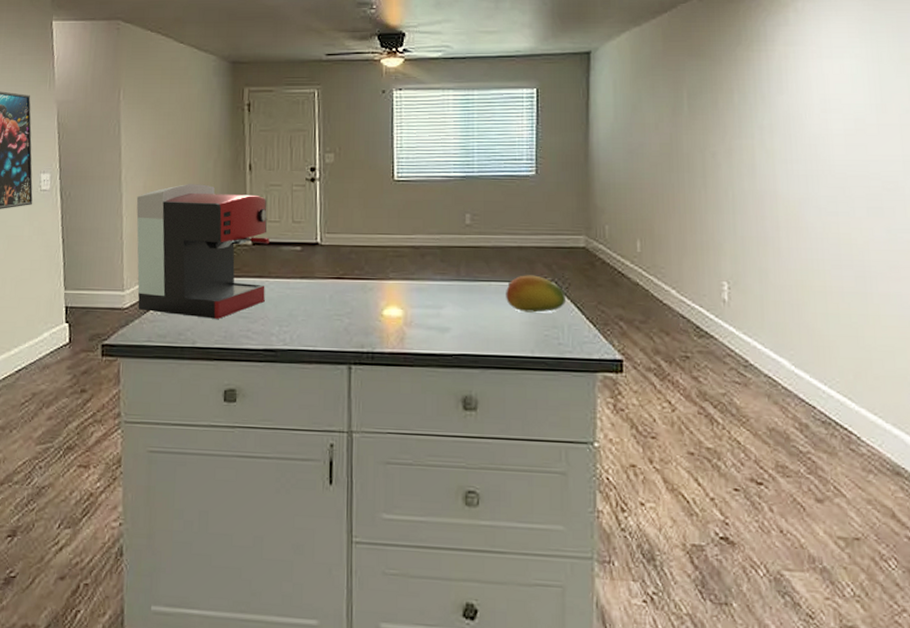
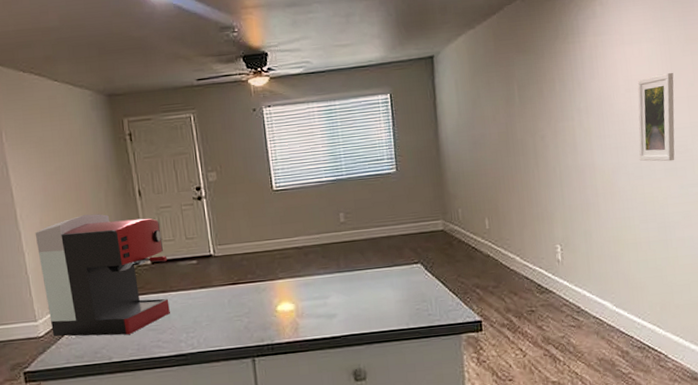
fruit: present [506,275,567,313] -> none [380,259,432,292]
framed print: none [834,94,884,199] -> present [637,72,675,162]

